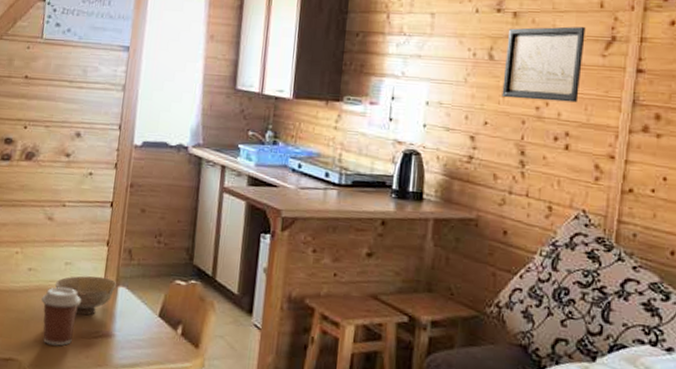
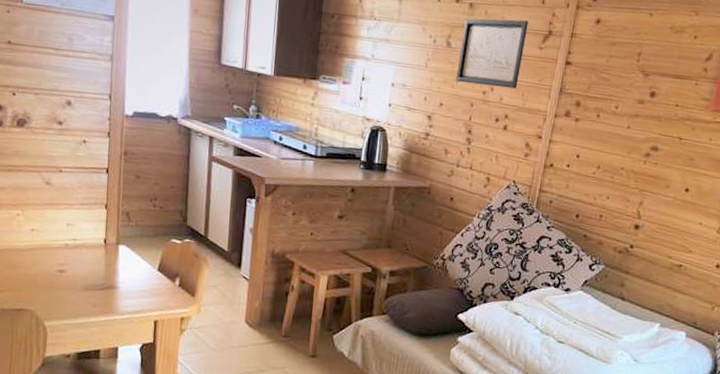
coffee cup: present [41,287,81,346] -> none [47,246,85,298]
bowl: present [55,275,117,315] -> none [58,235,118,270]

